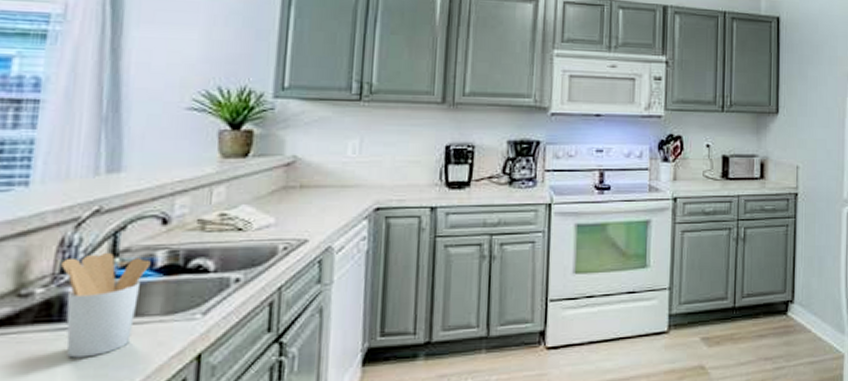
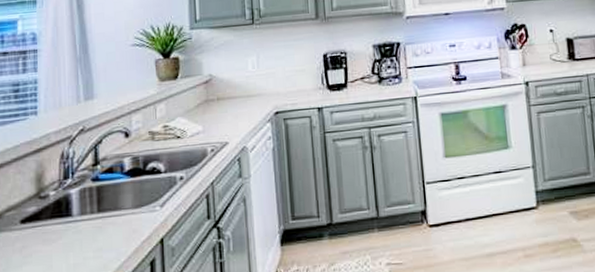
utensil holder: present [61,253,151,358] -> none [64,162,121,244]

